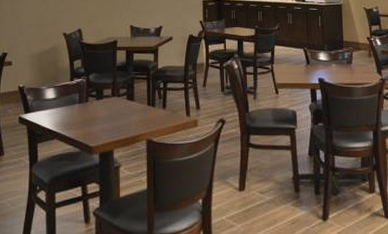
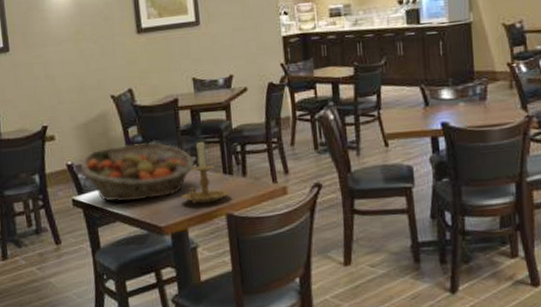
fruit basket: none [30,74,126,123] -> present [80,142,195,202]
candle holder: none [111,75,151,129] -> present [181,140,230,204]

